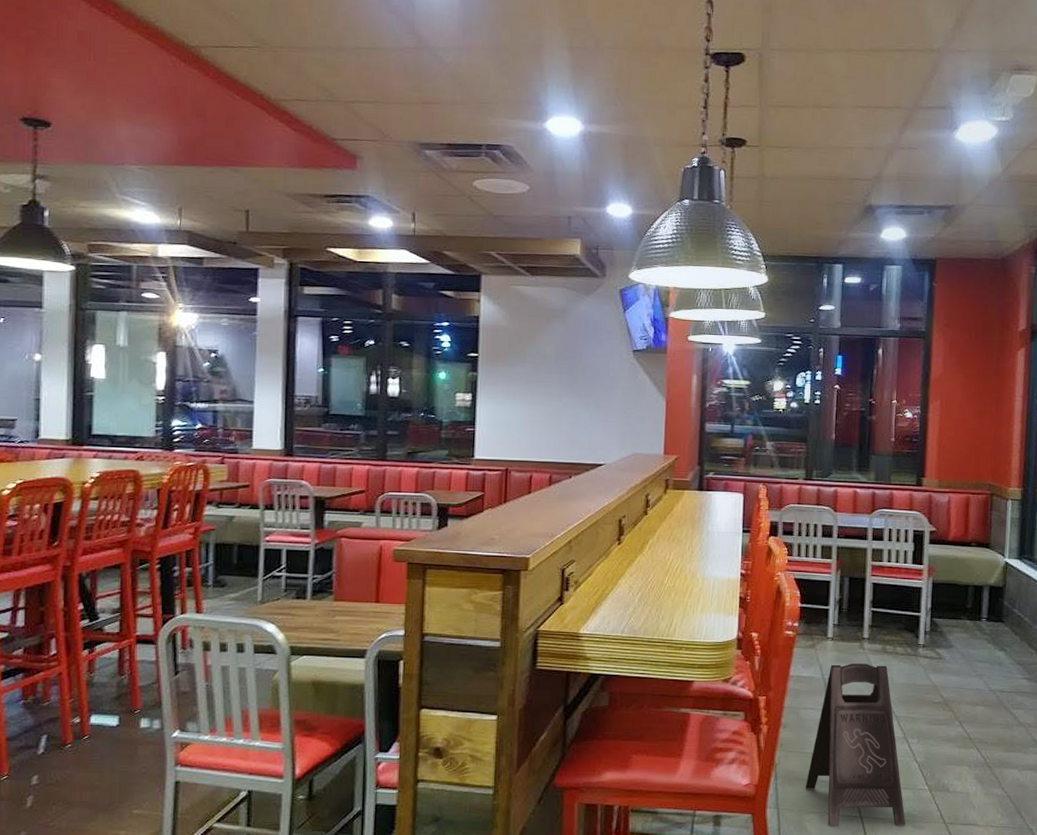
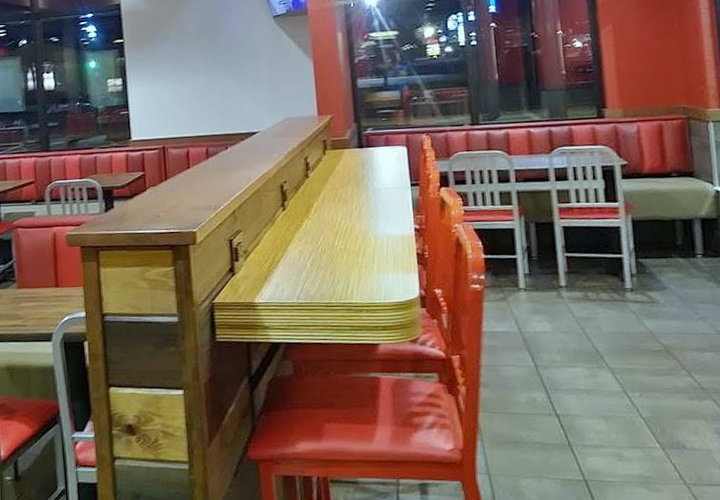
warning sign: present [805,663,906,826] -> none [516,313,640,491]

